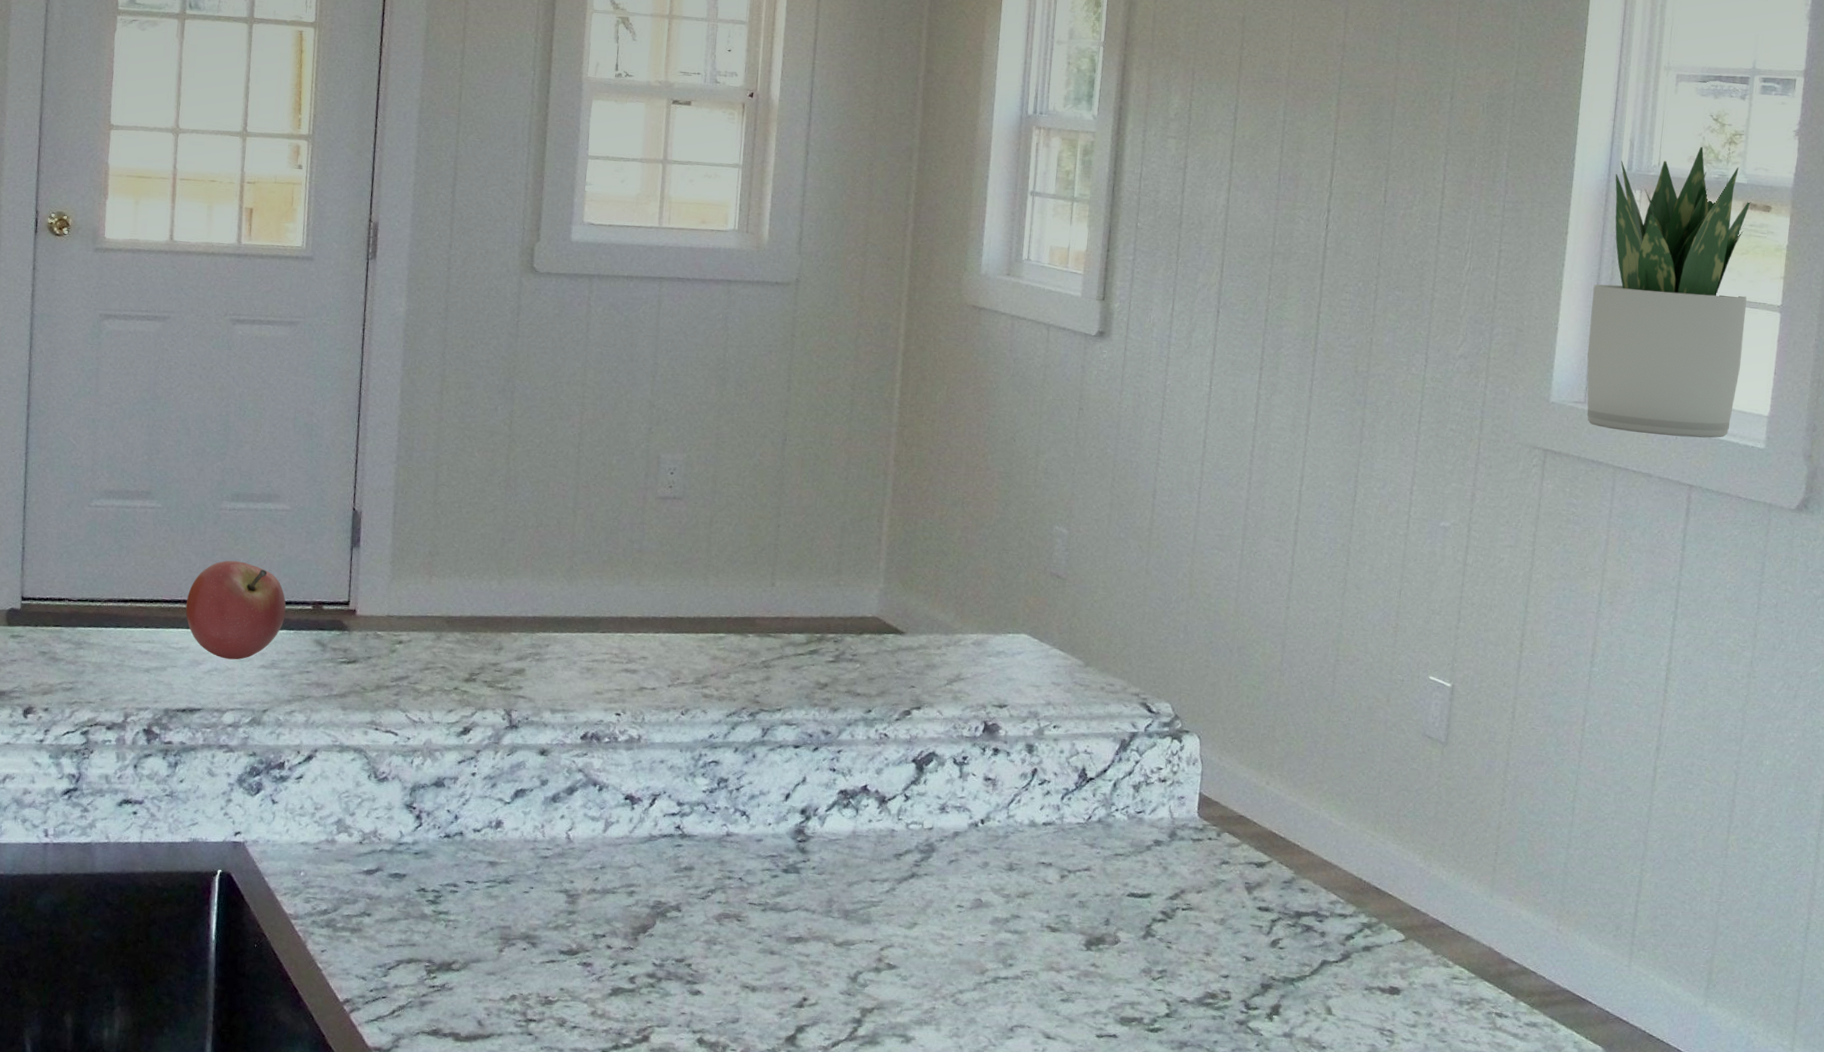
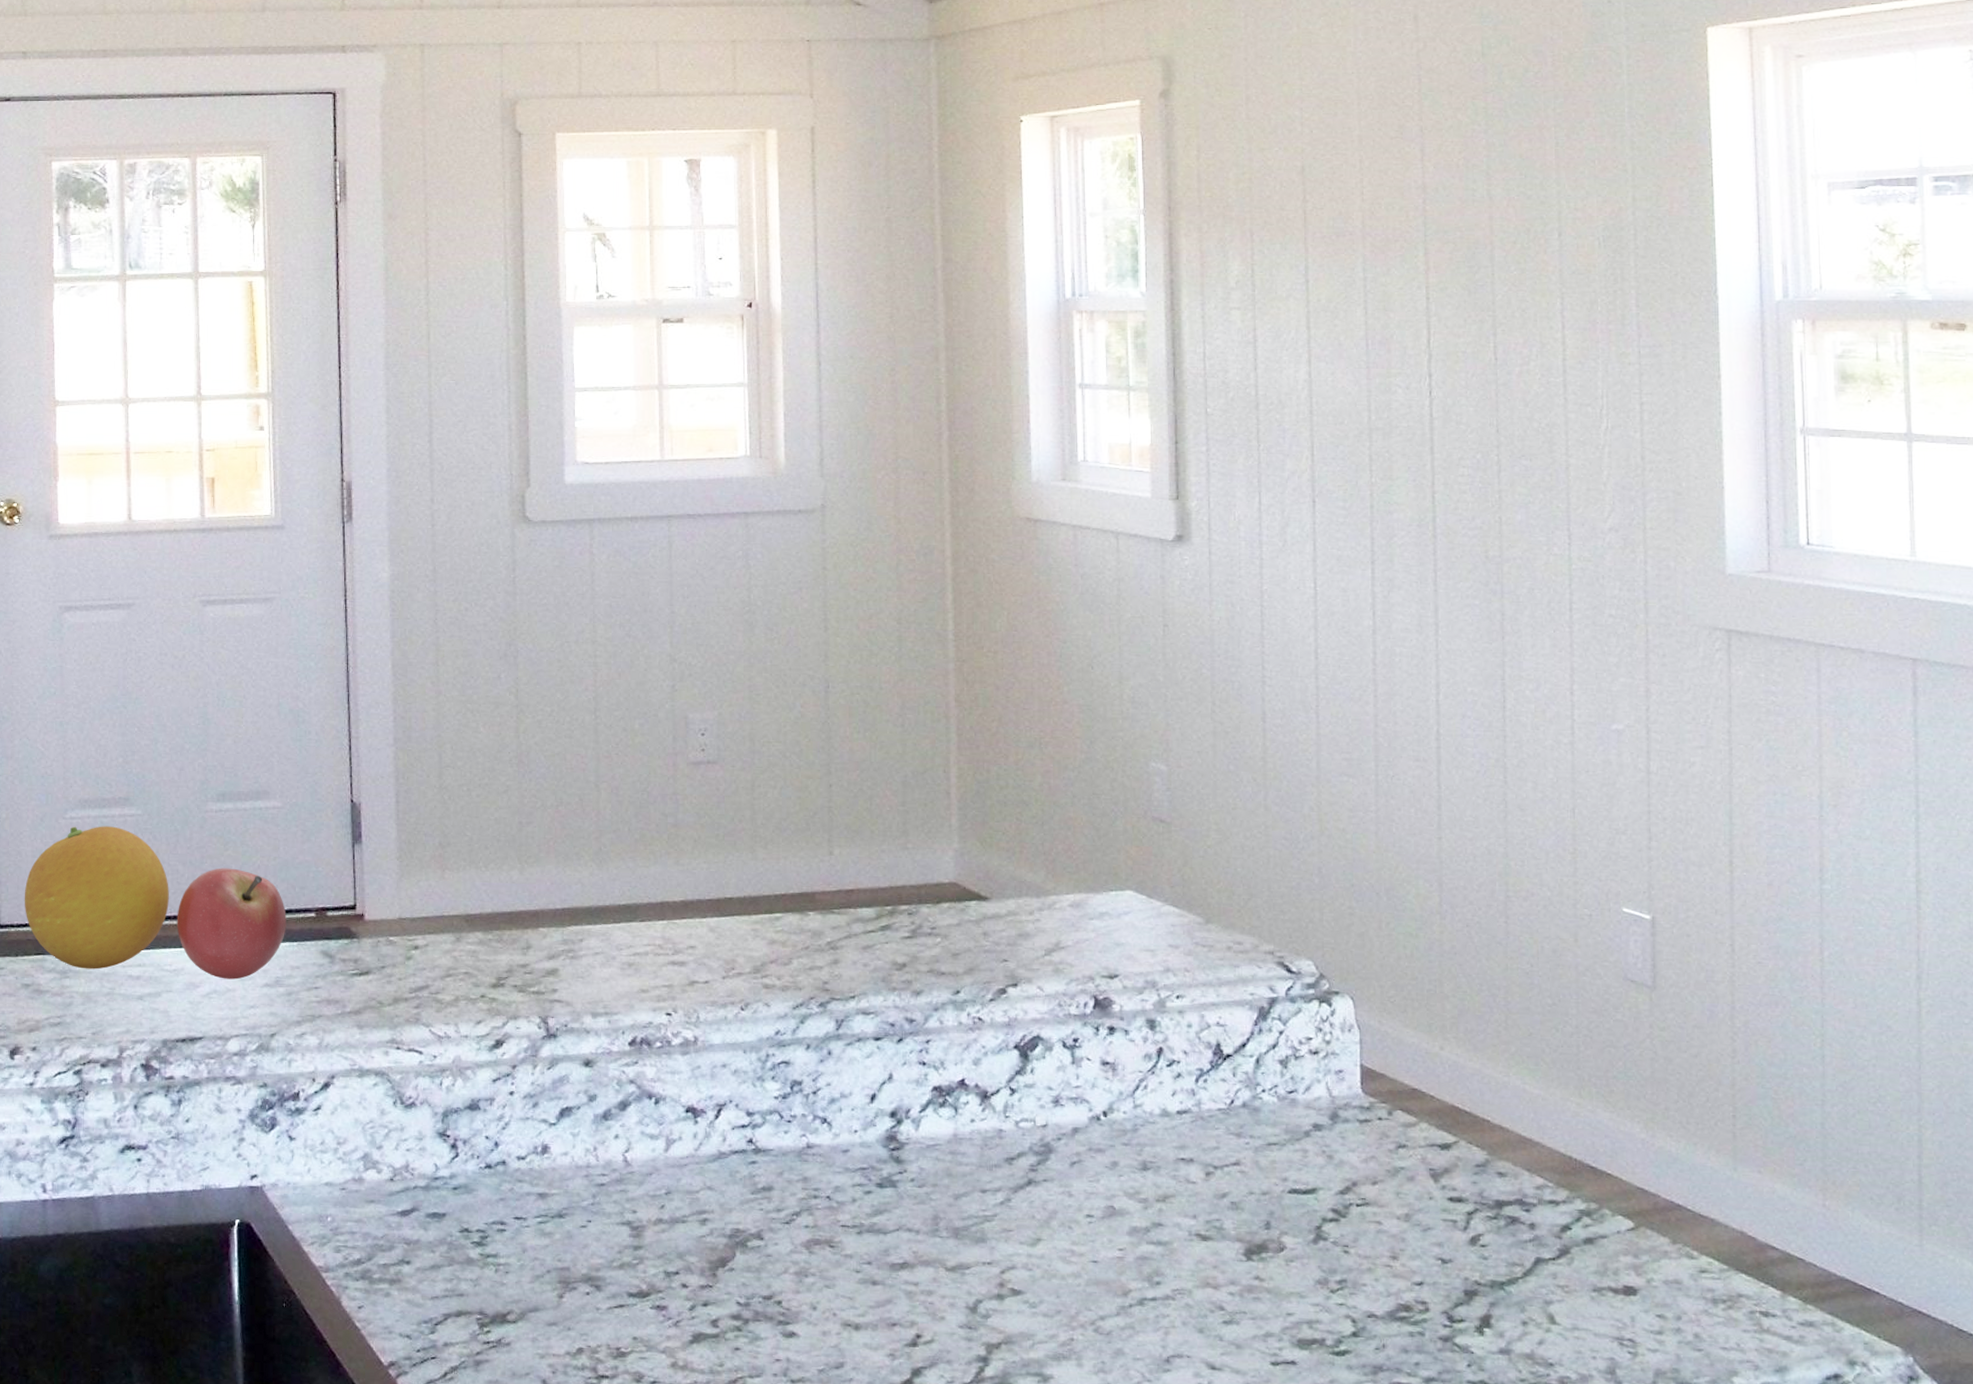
fruit: none [46,513,182,643] -> present [24,826,169,970]
planter: present [1586,146,1751,438] -> none [1760,262,1956,603]

